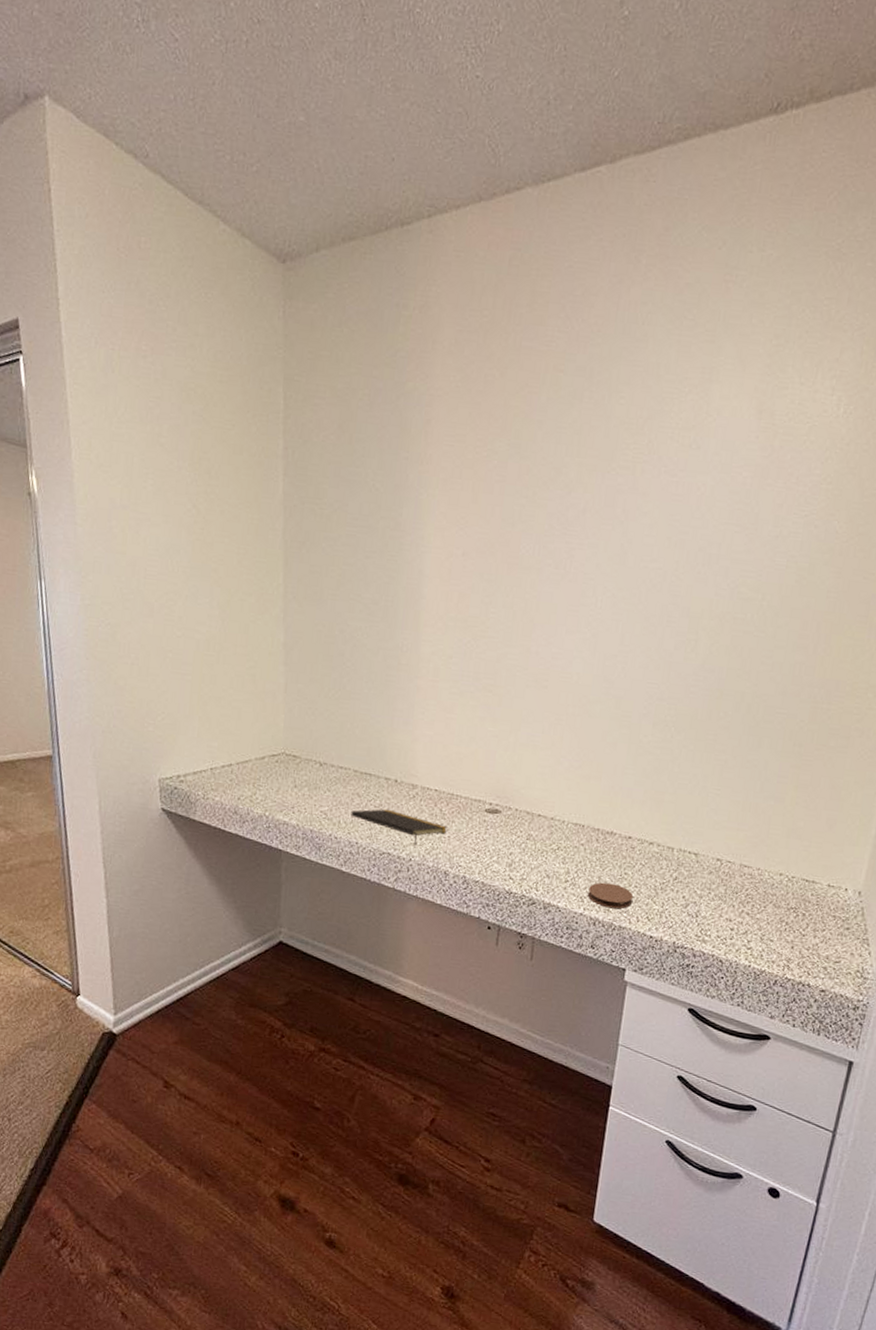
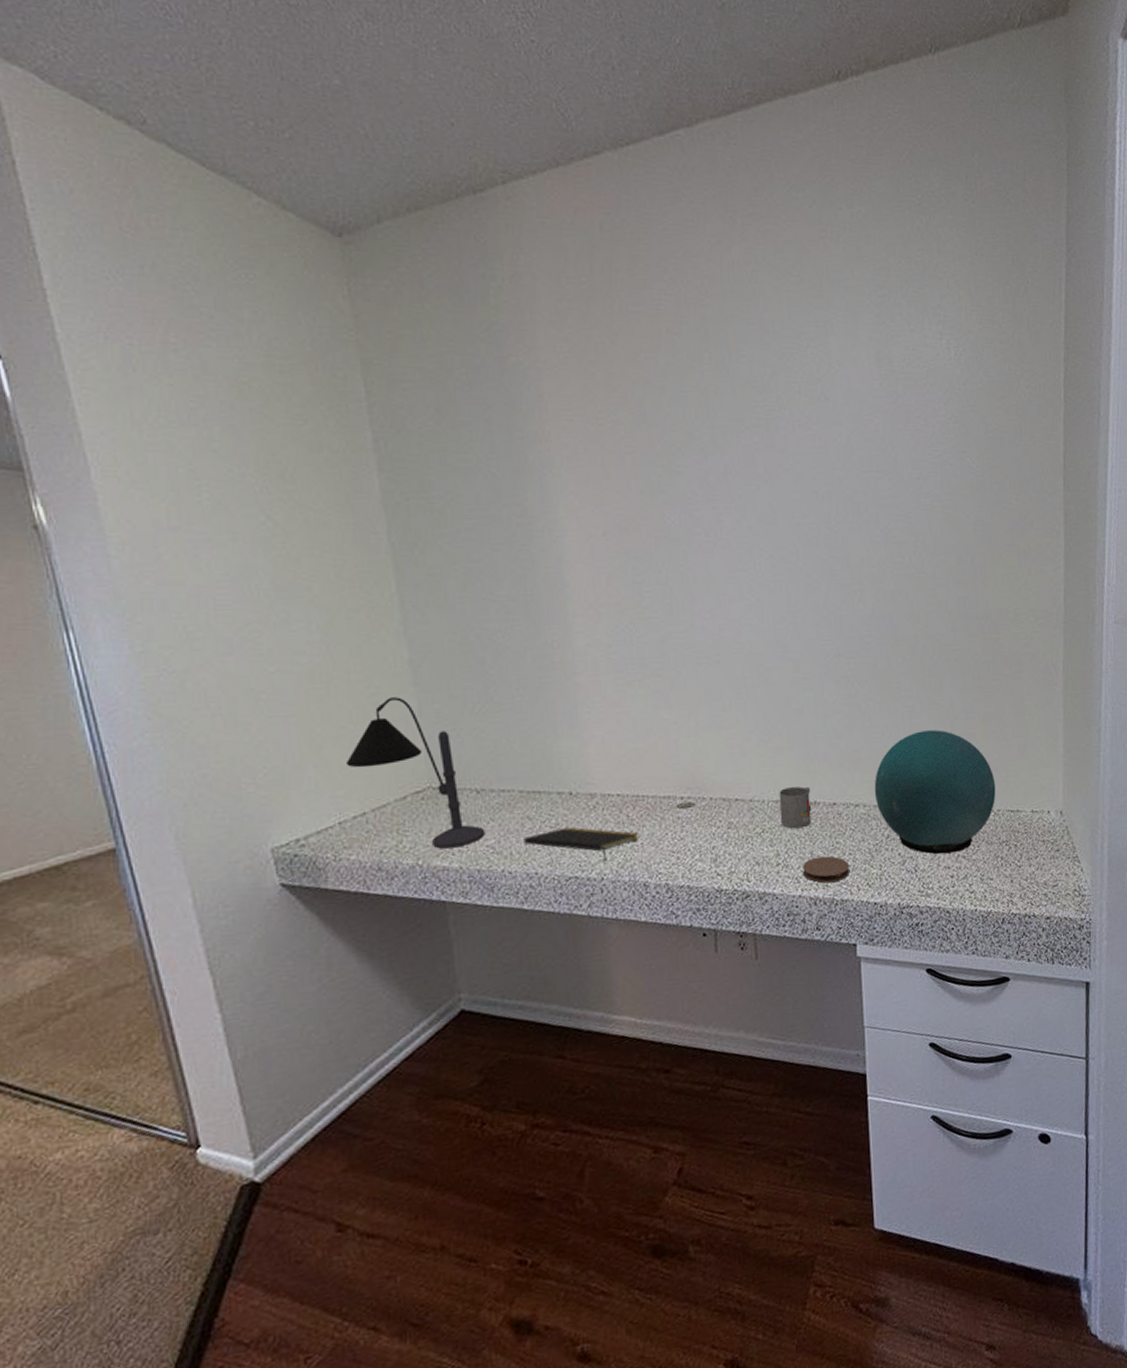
desk lamp: none [223,672,322,808] -> present [347,697,485,849]
mug: none [575,813,610,854] -> present [779,786,812,829]
decorative orb: none [670,785,796,908] -> present [874,730,996,855]

